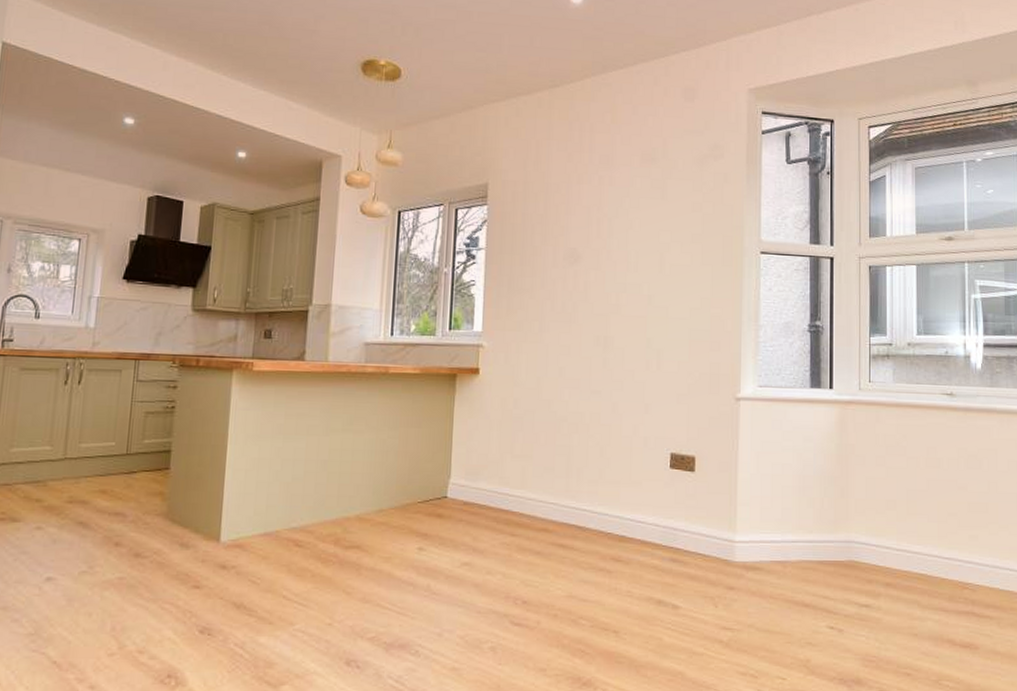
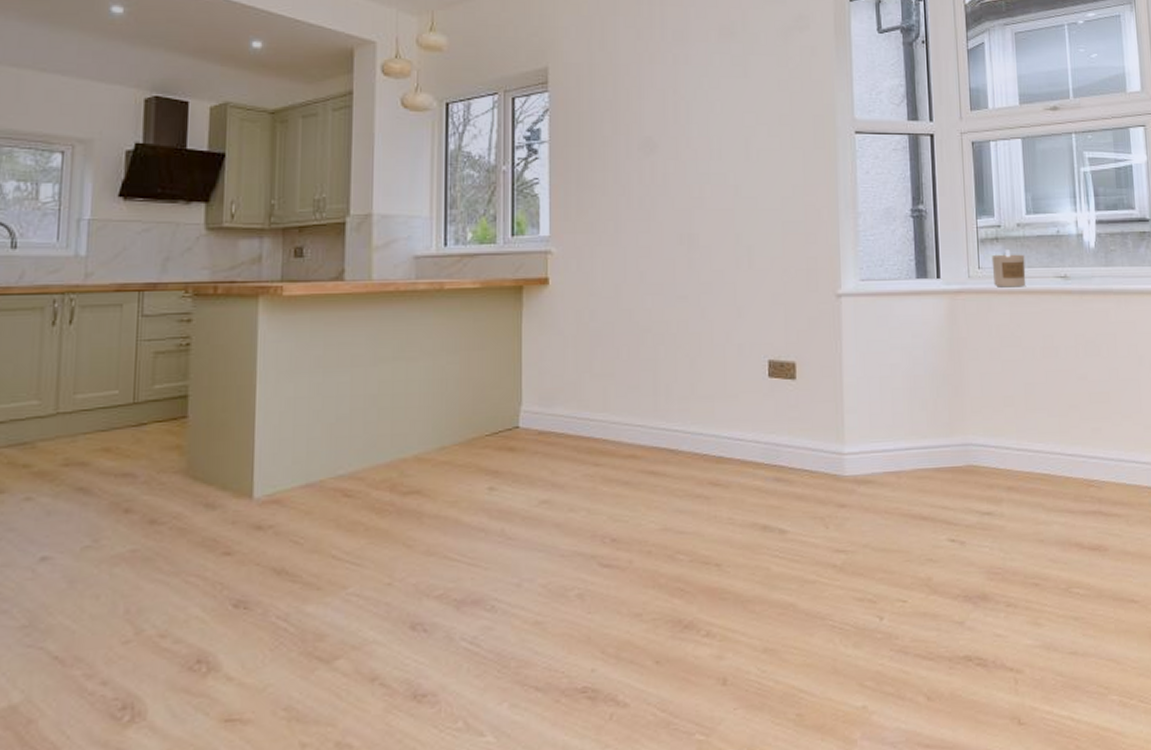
candle: none [882,366,914,402] -> present [991,250,1026,288]

